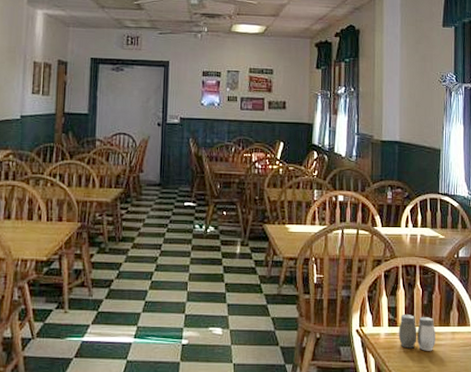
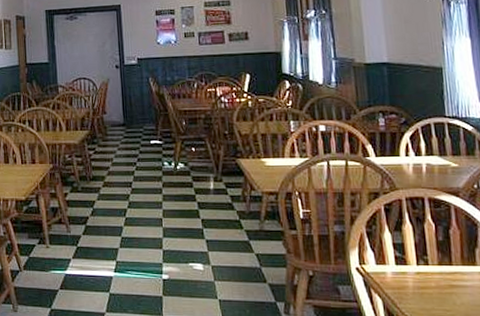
salt and pepper shaker: present [398,315,435,351] -> none [408,252,459,293]

